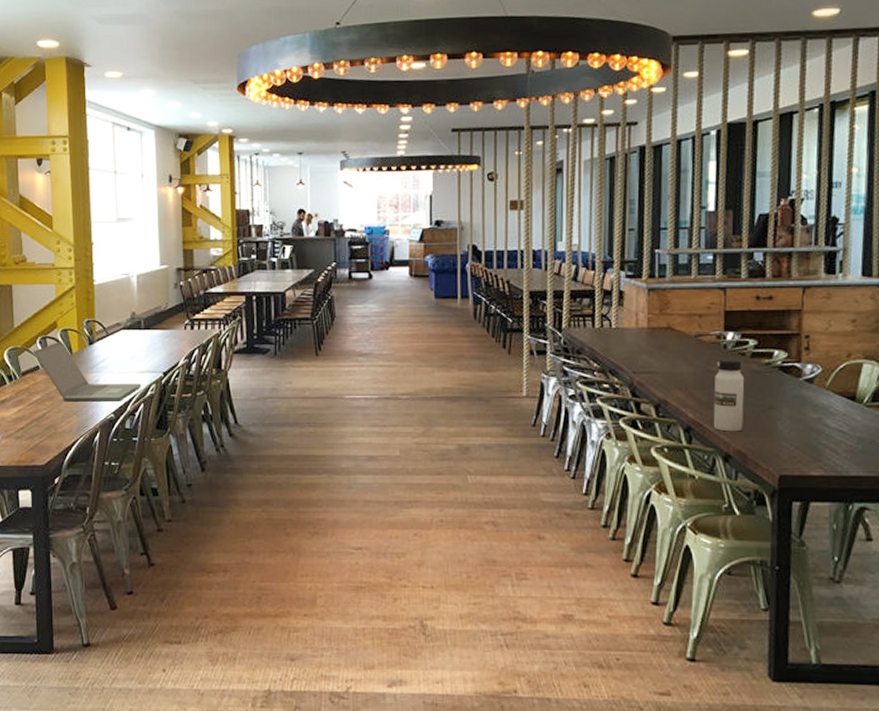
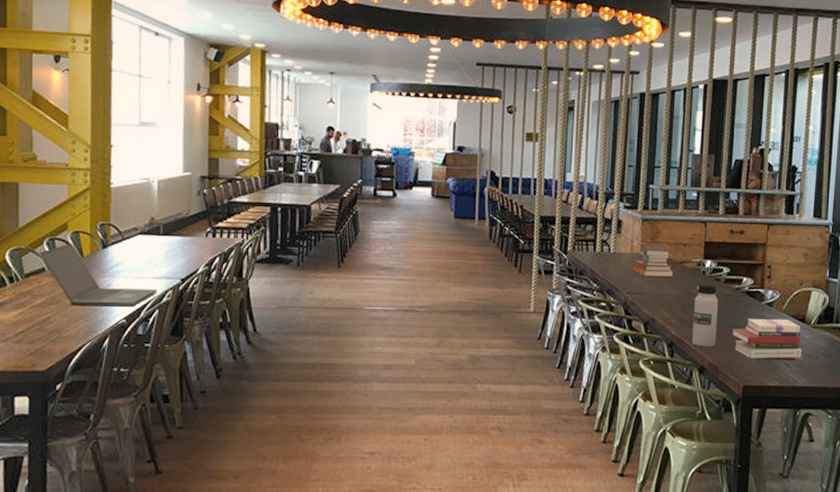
books: none [638,318,688,353] -> present [632,246,674,277]
books: none [762,397,852,446] -> present [731,318,801,360]

